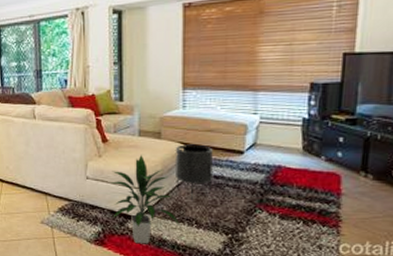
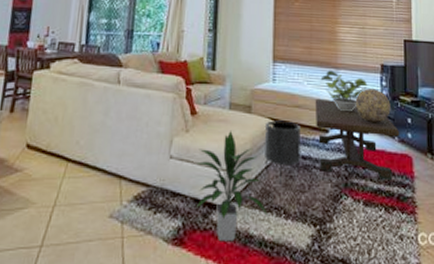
coffee table: none [228,122,328,197] -> present [315,98,400,180]
potted plant: none [236,93,292,134] -> present [320,70,368,112]
decorative sphere: none [275,109,319,144] -> present [355,88,391,123]

